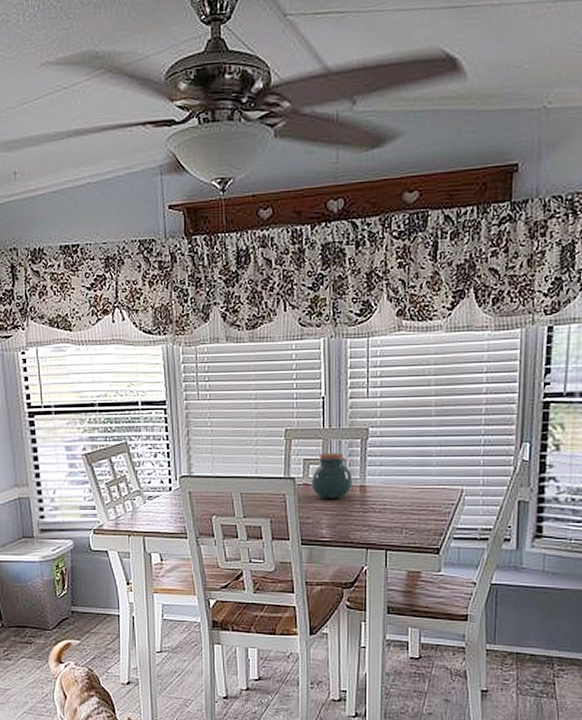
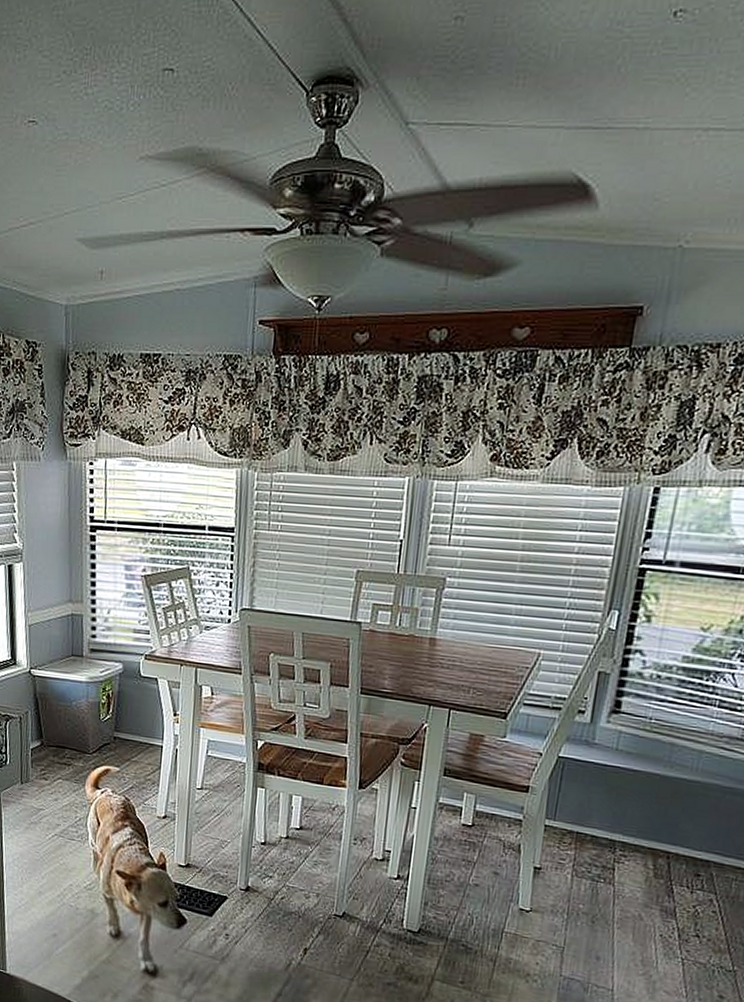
jar: present [311,452,353,499] -> none [377,599,423,650]

